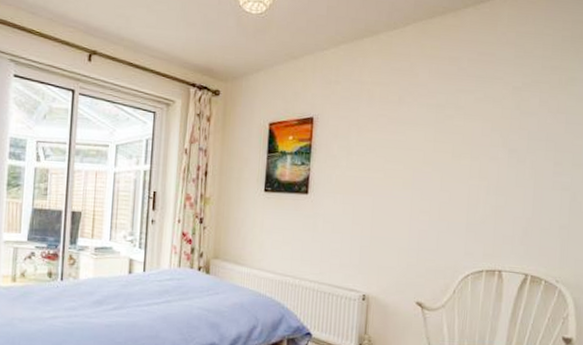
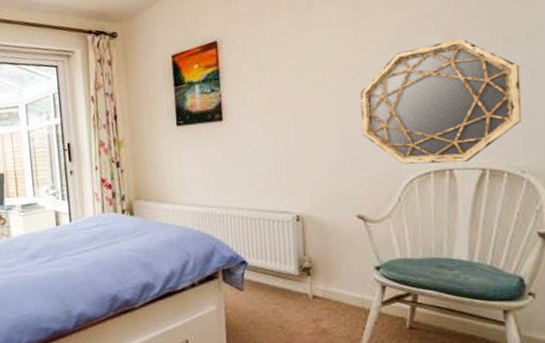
home mirror: none [430,155,565,266] -> present [360,38,522,164]

